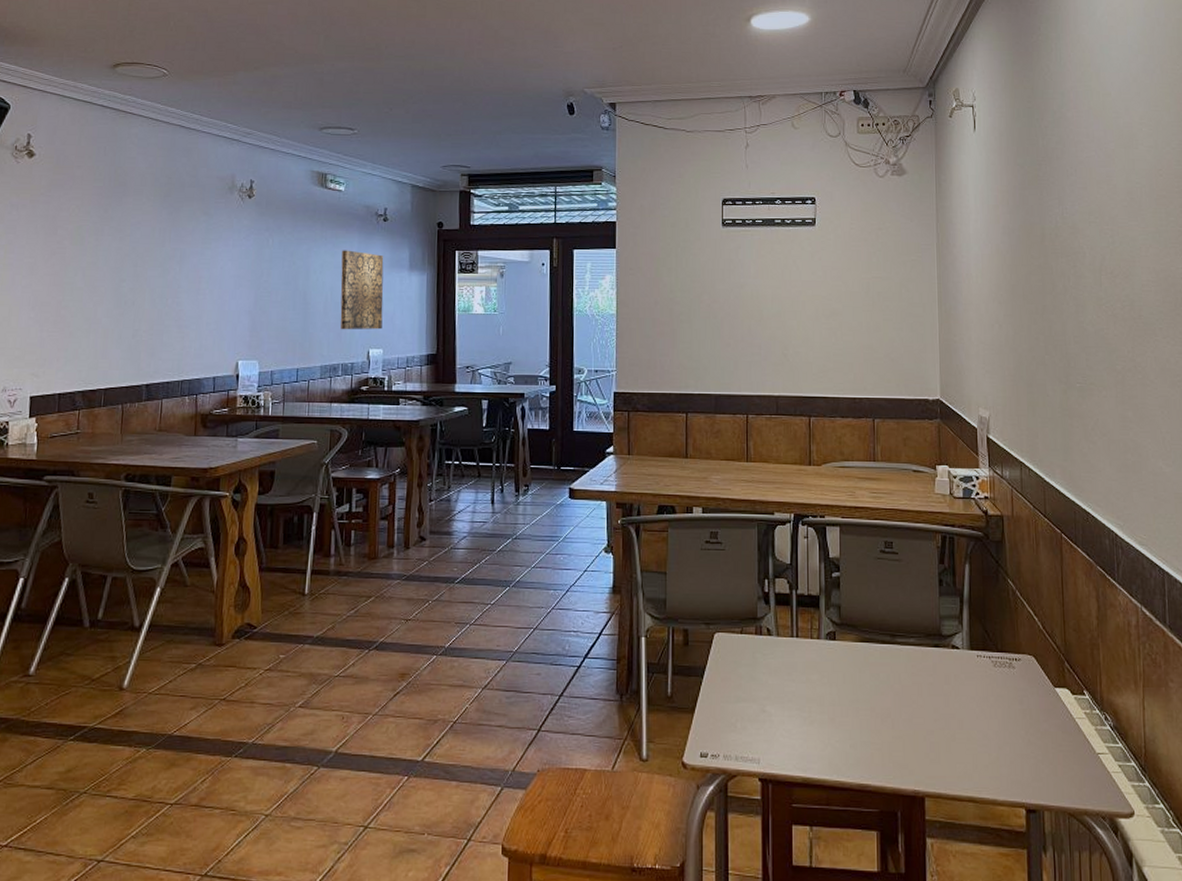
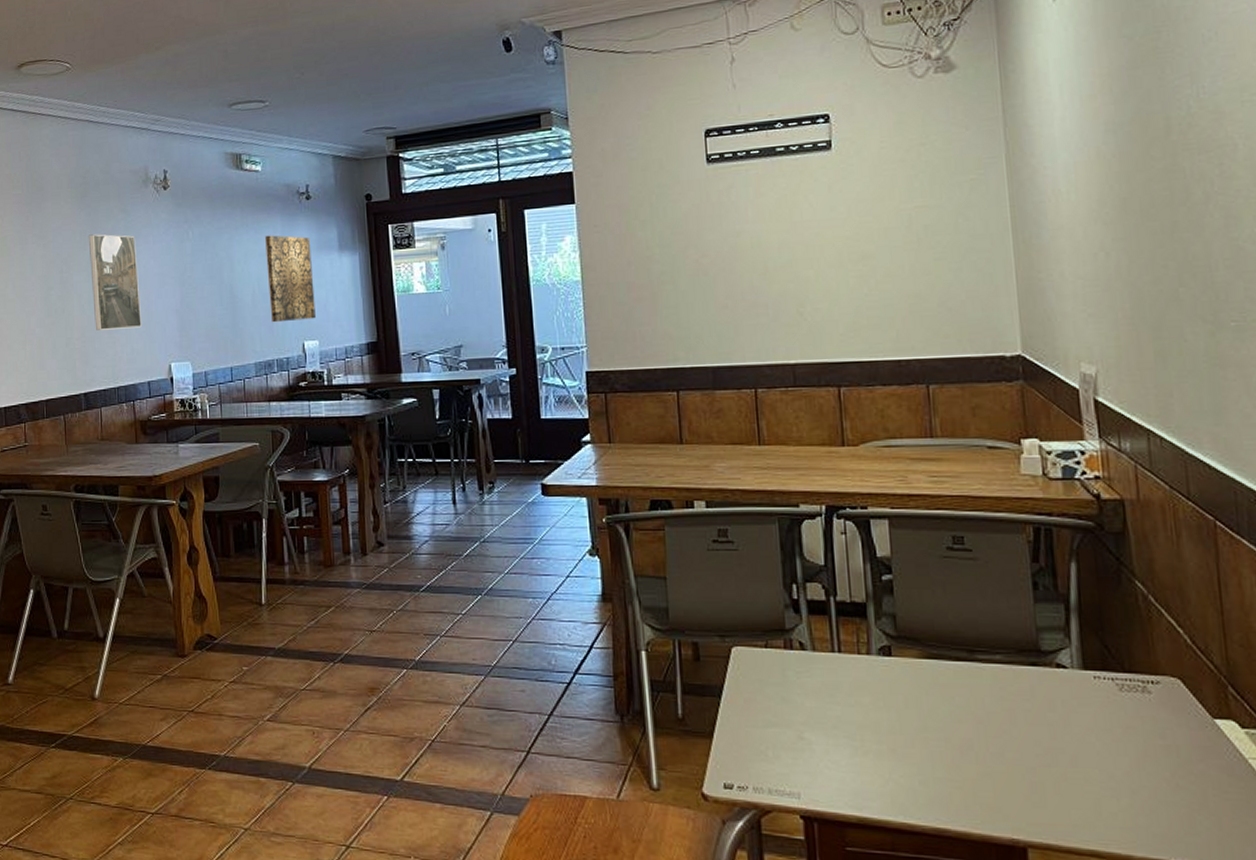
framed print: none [165,232,216,325] -> present [88,234,142,330]

